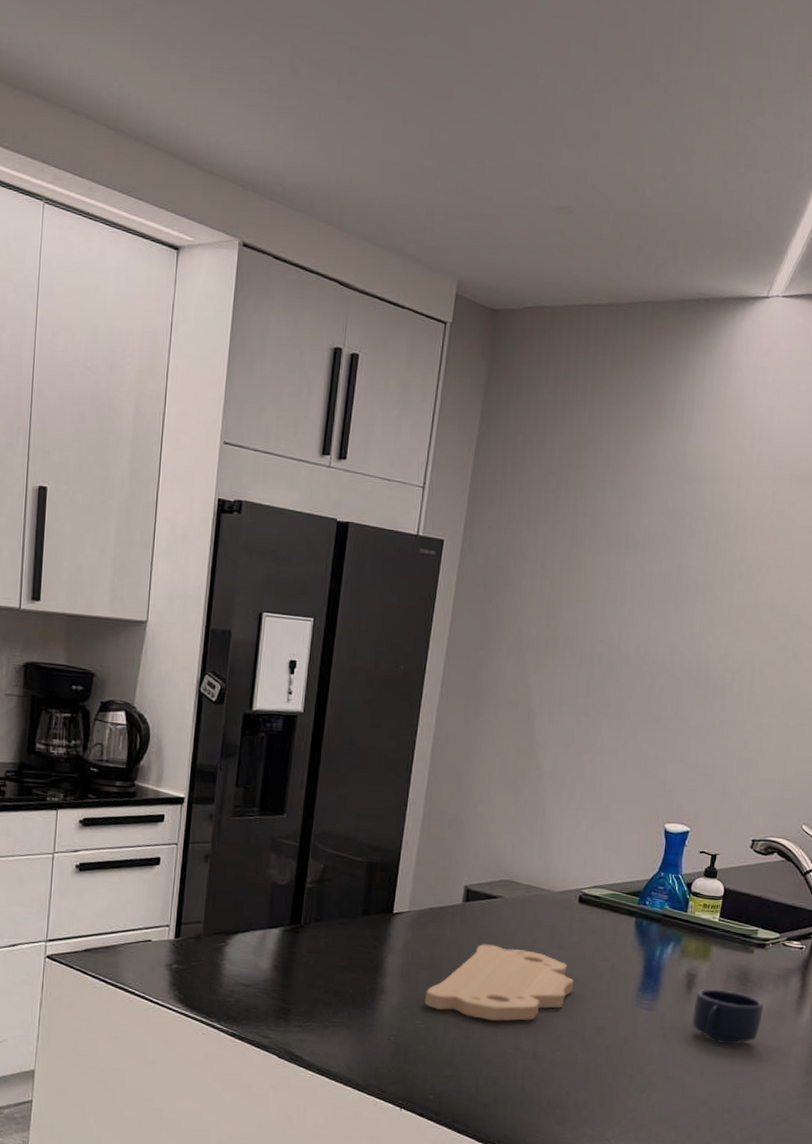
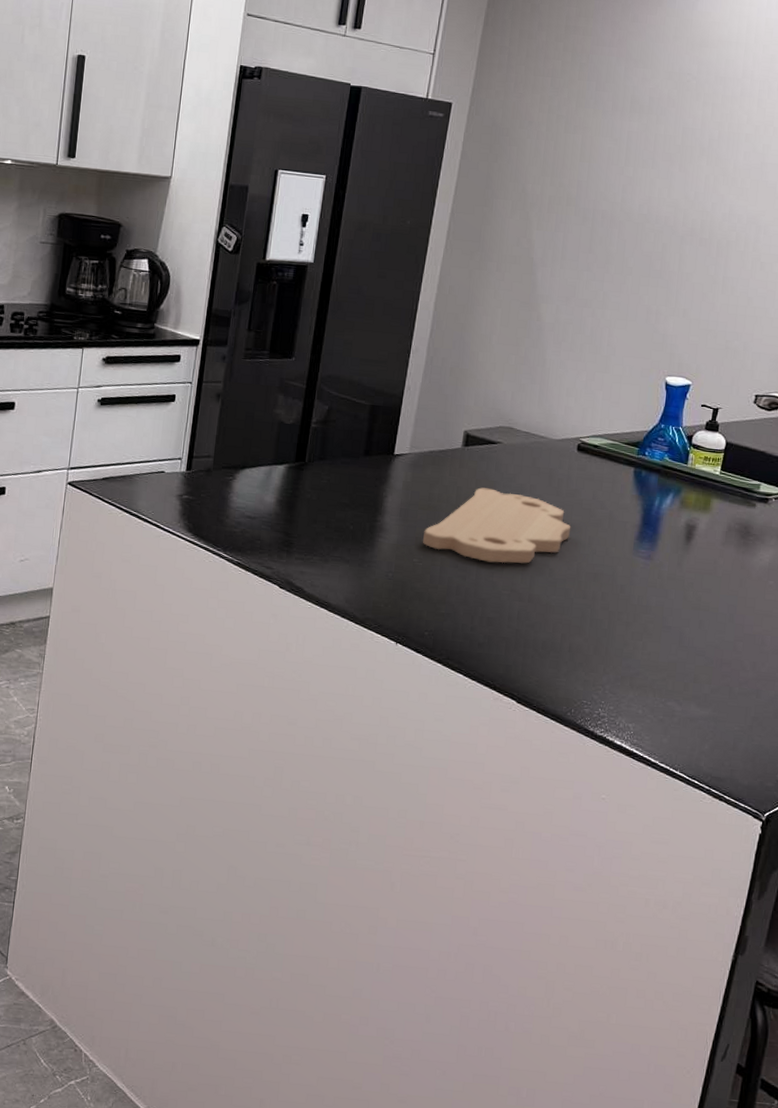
mug: present [691,989,764,1045] -> none [690,541,765,598]

